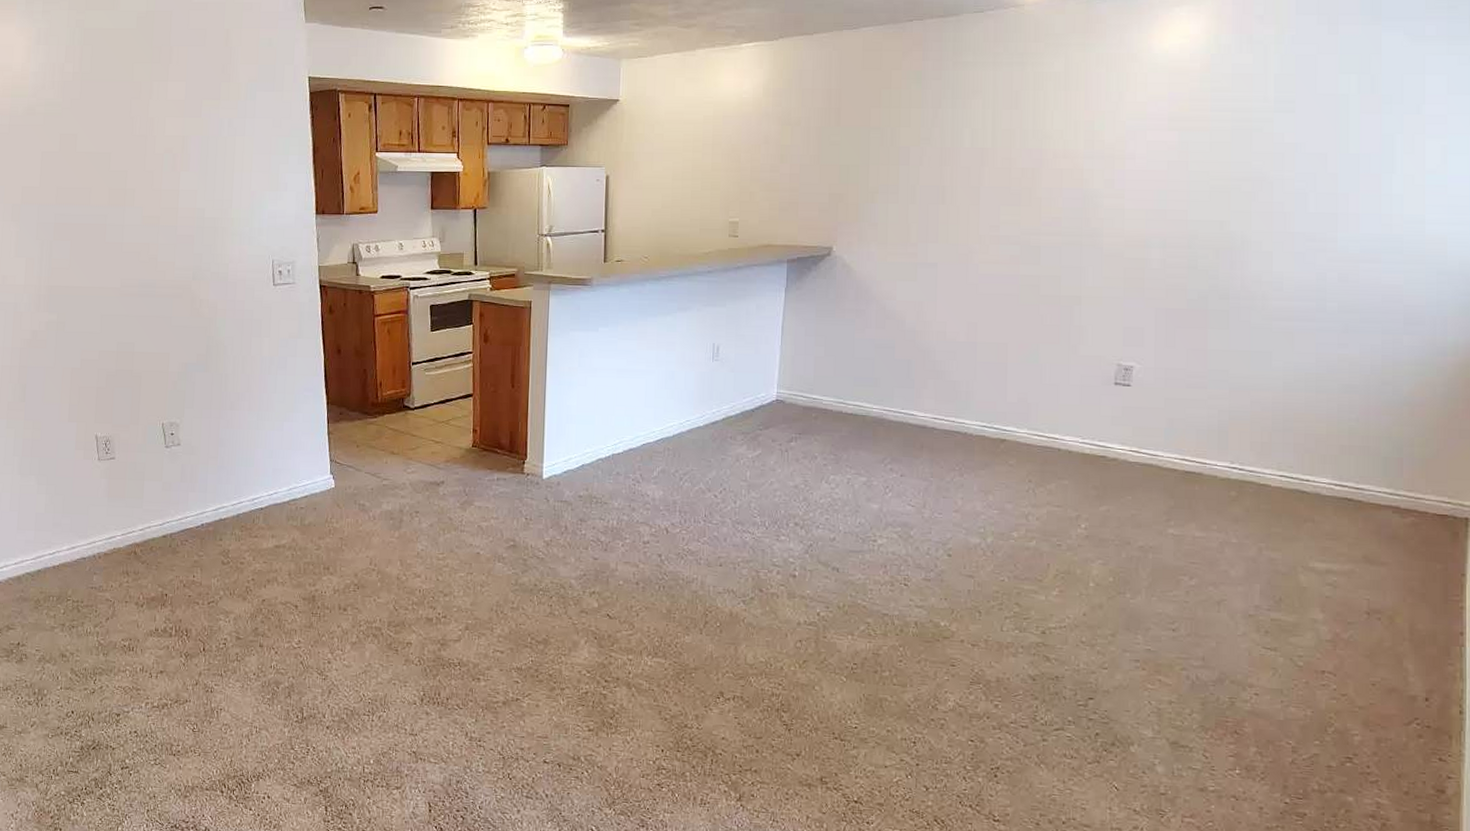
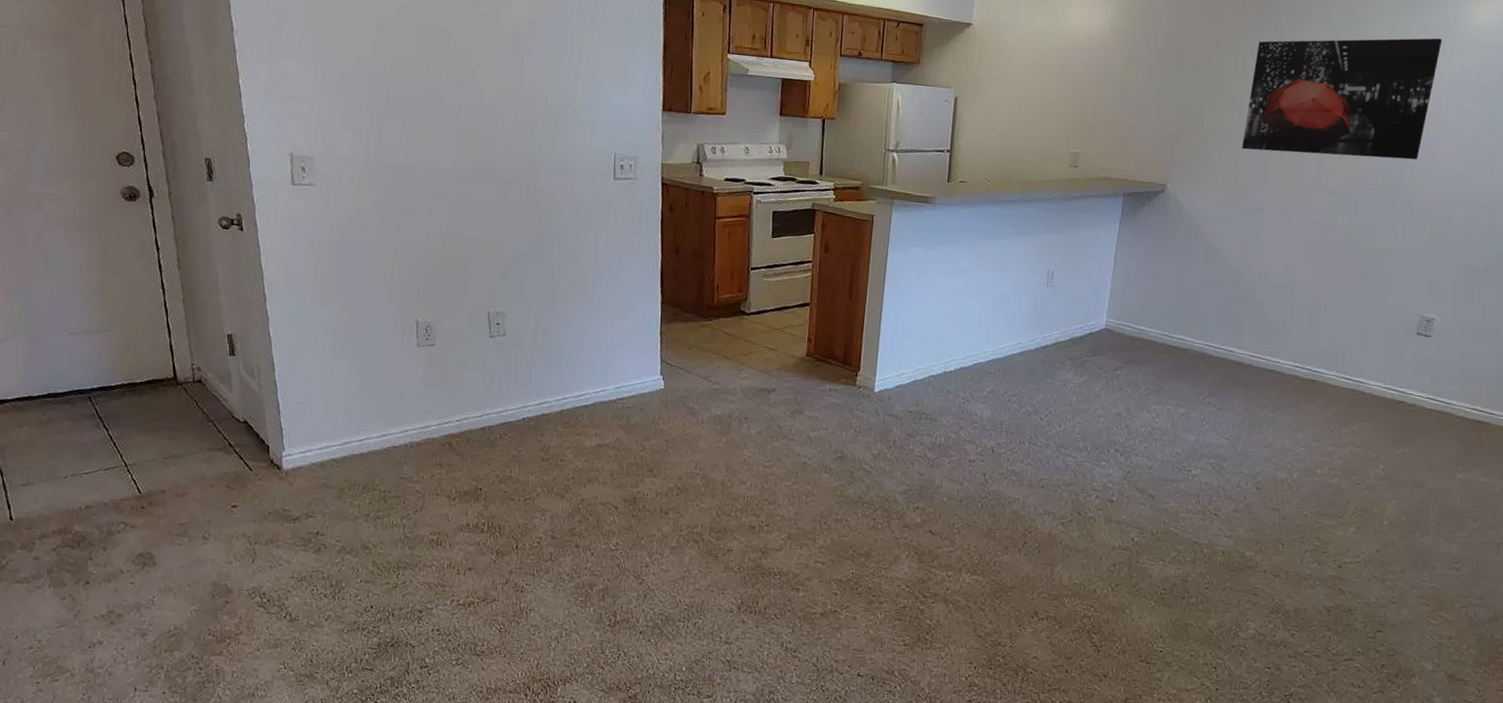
wall art: none [911,69,1125,204] -> present [1242,38,1442,160]

